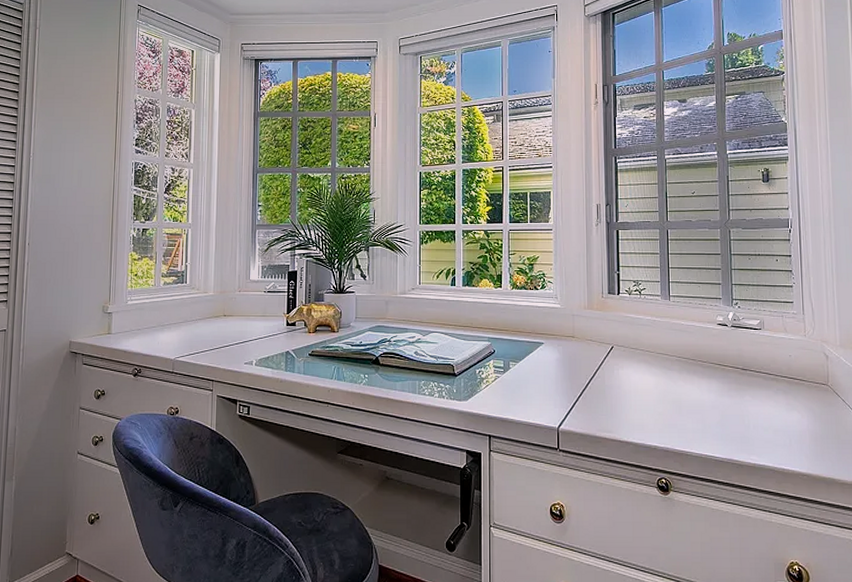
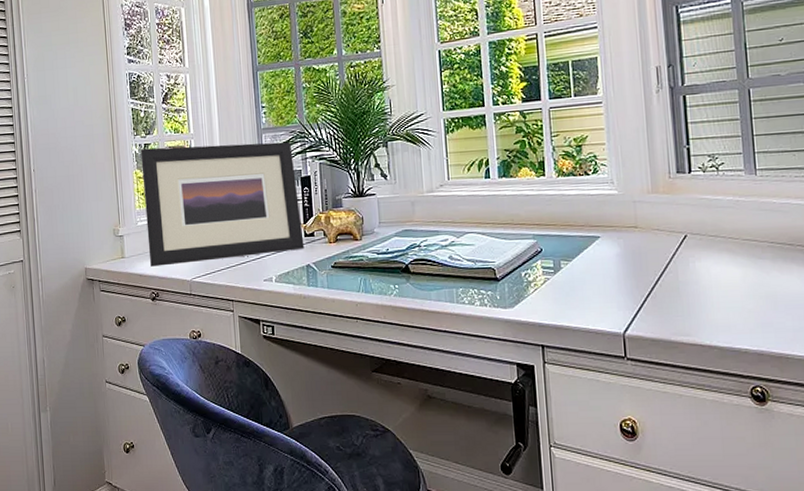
picture frame: none [135,233,286,344] -> present [140,142,304,267]

